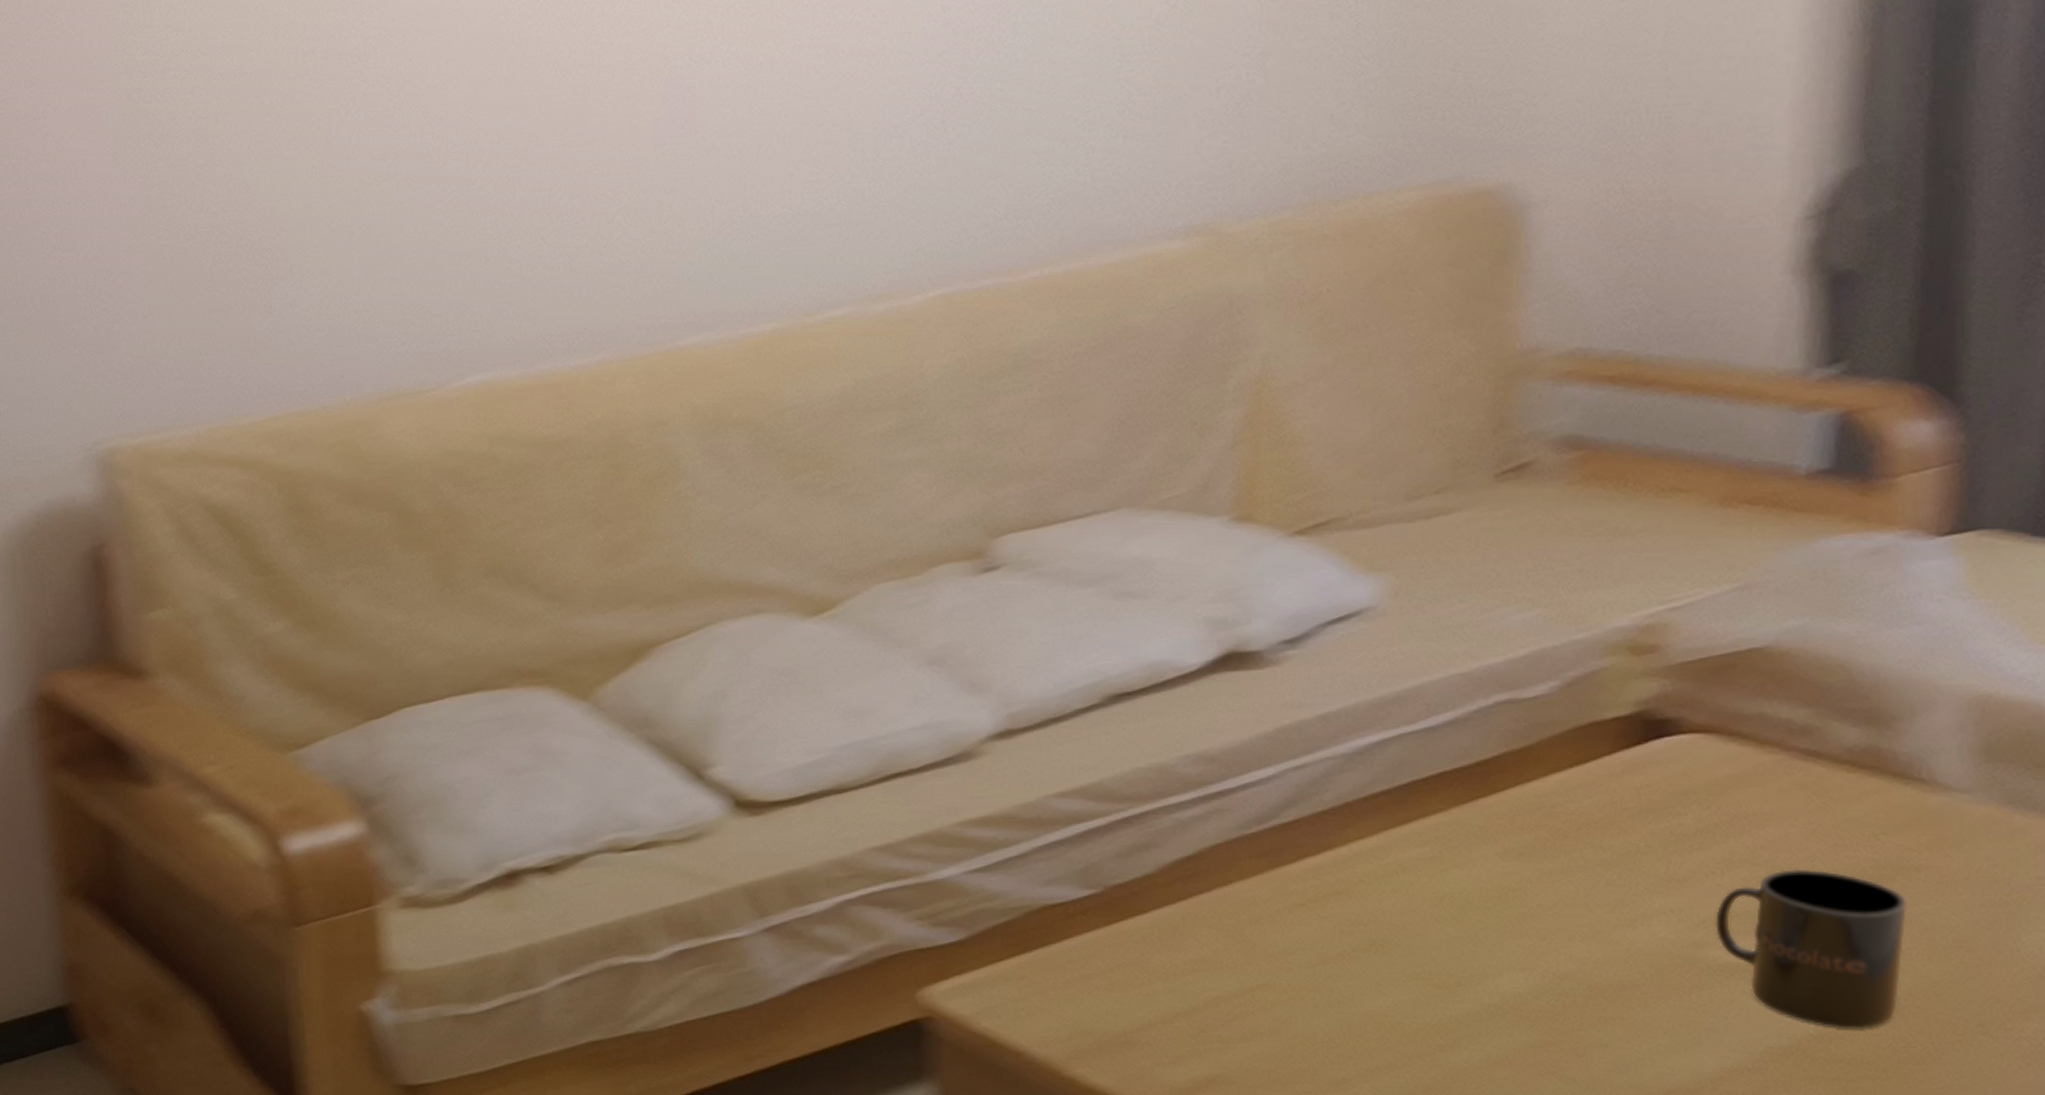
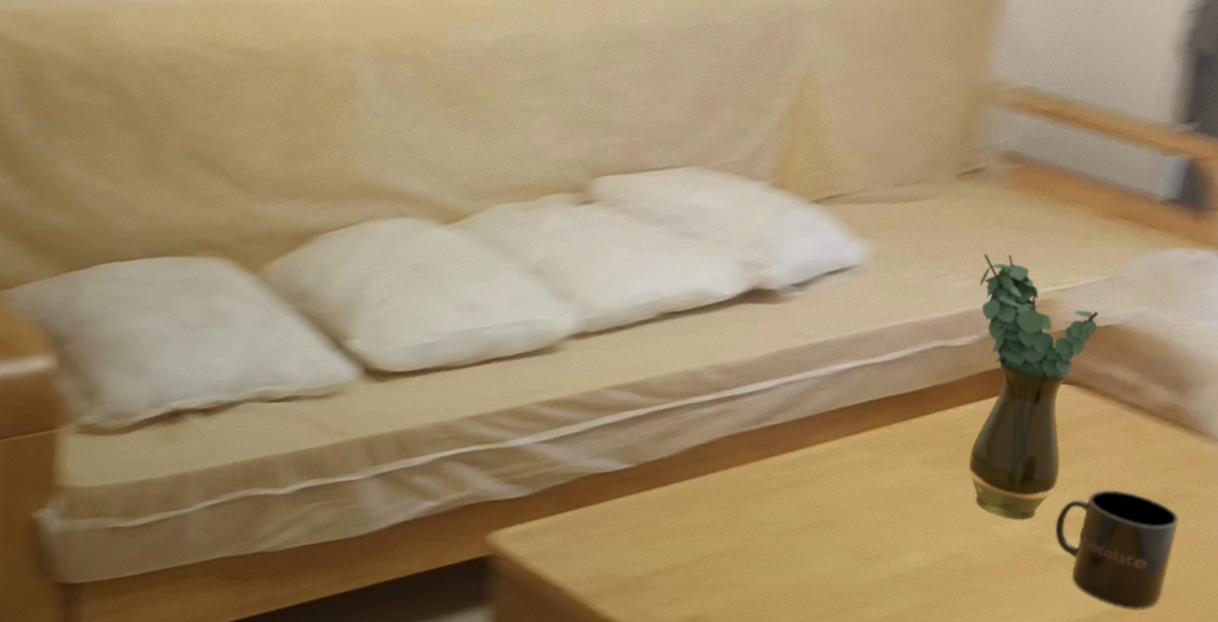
vase: none [1549,571,1737,920] -> present [968,253,1099,519]

